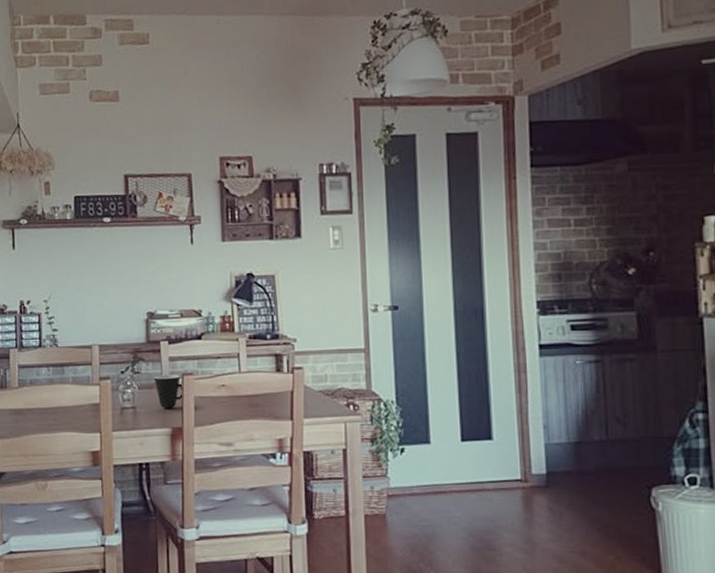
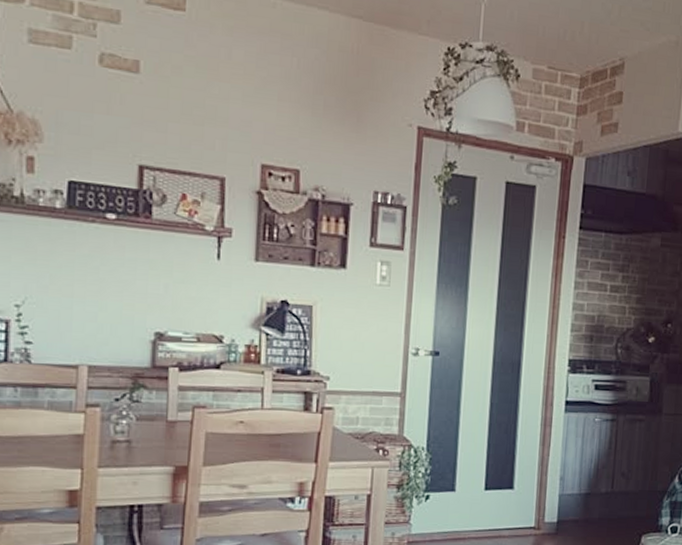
mug: present [154,375,184,409] -> none [157,405,194,445]

